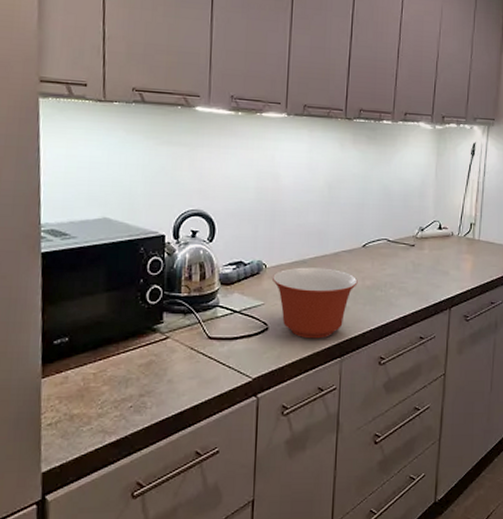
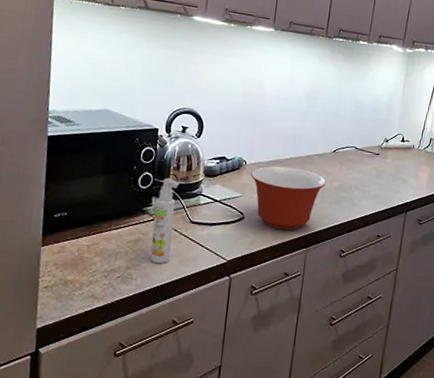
spray bottle: none [165,289,193,388] -> present [150,177,180,264]

